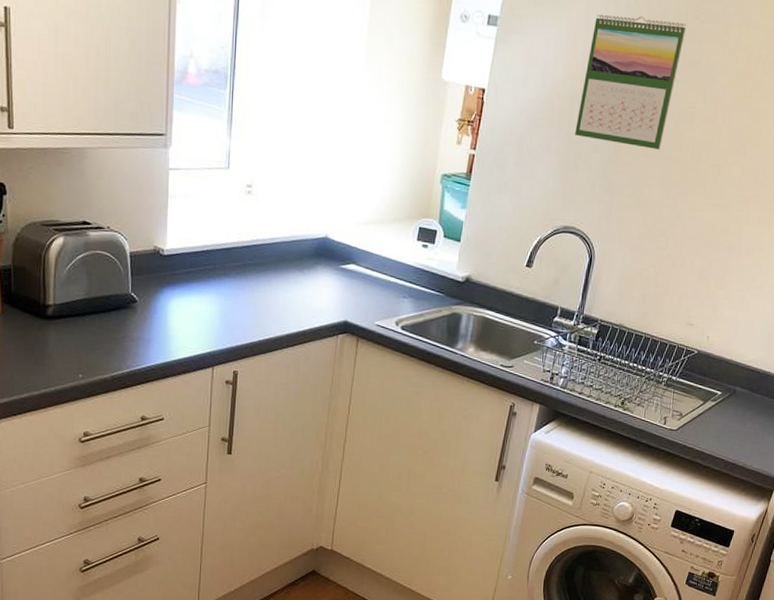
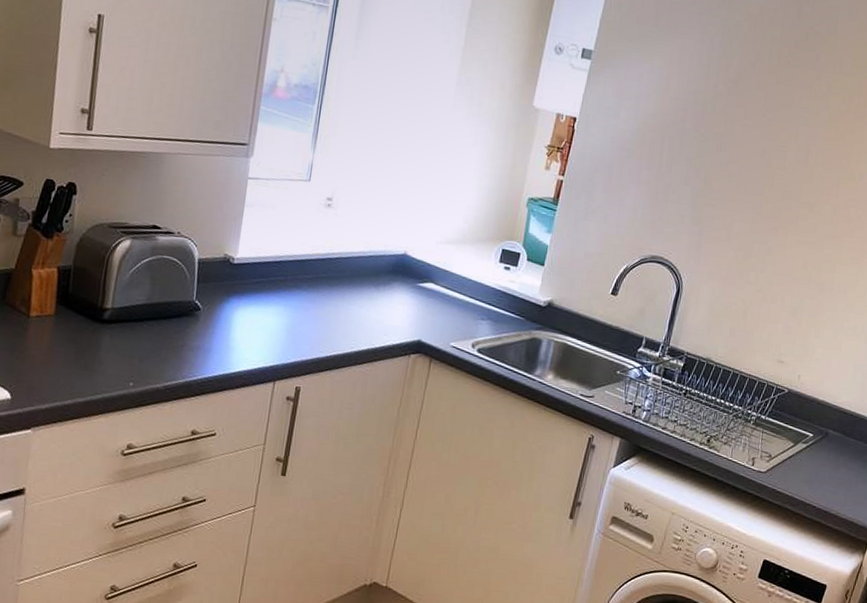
calendar: present [575,14,687,151] -> none [665,54,779,186]

